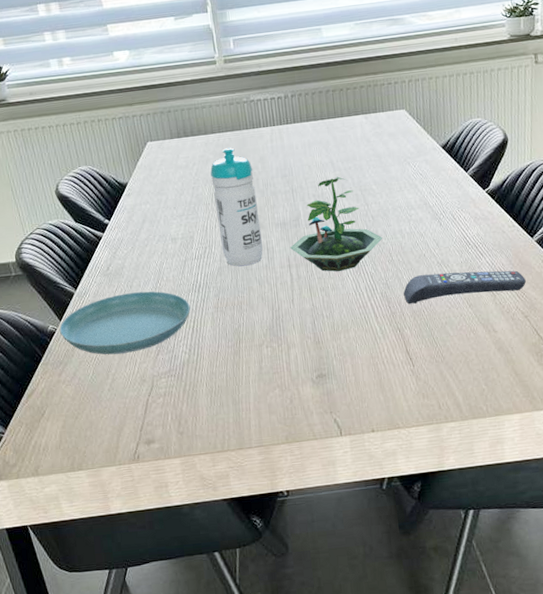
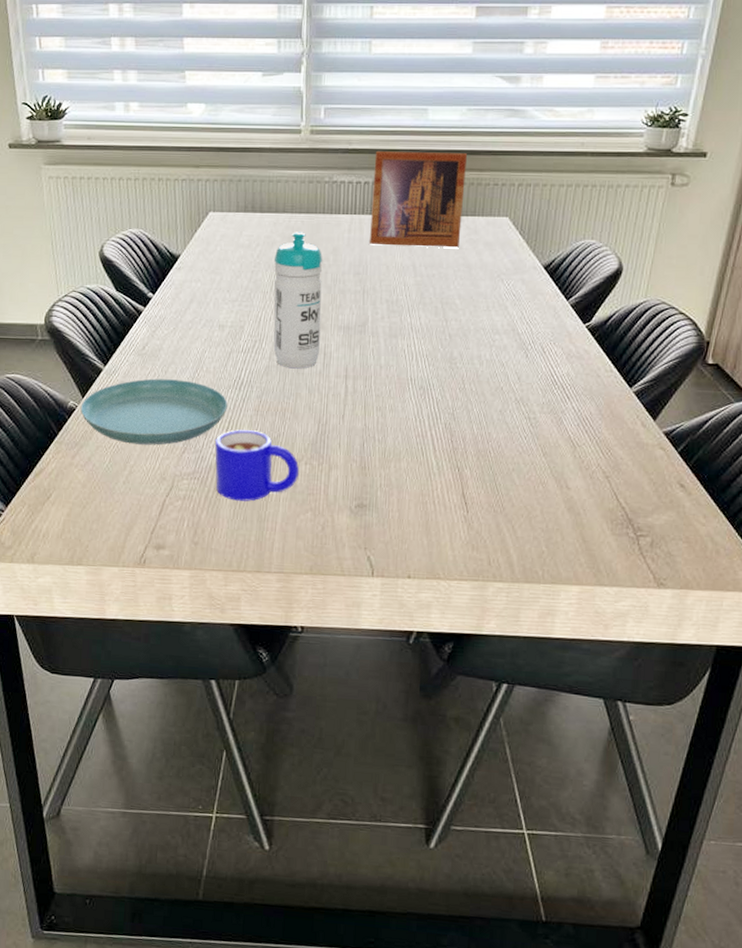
mug: none [184,325,263,390] -> present [214,429,300,502]
picture frame: none [282,61,367,149] -> present [370,151,467,248]
terrarium: present [290,176,383,272] -> none [350,283,458,391]
remote control: present [403,270,526,304] -> none [470,410,614,446]

